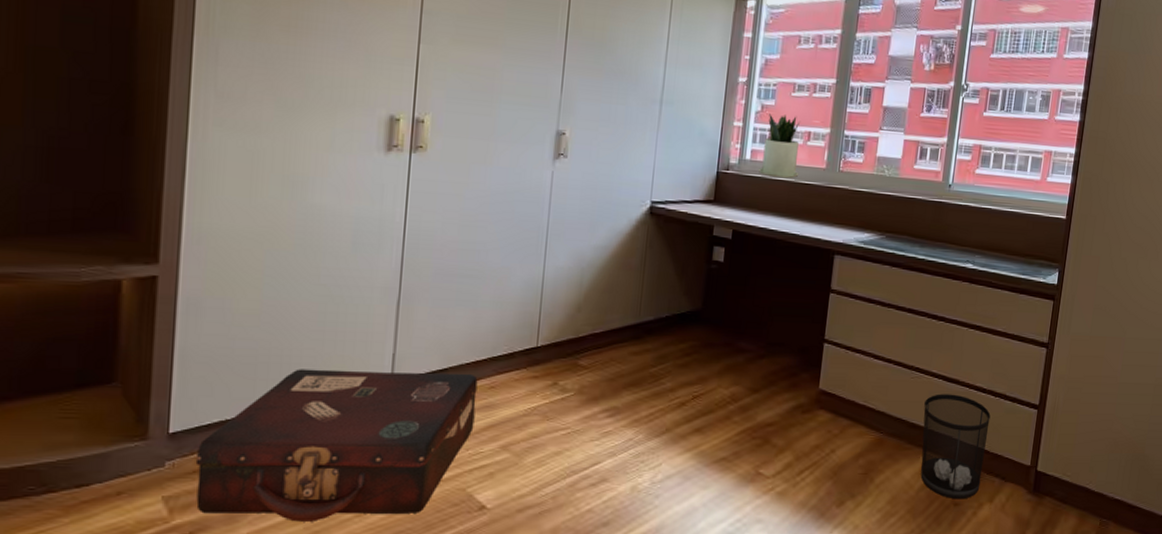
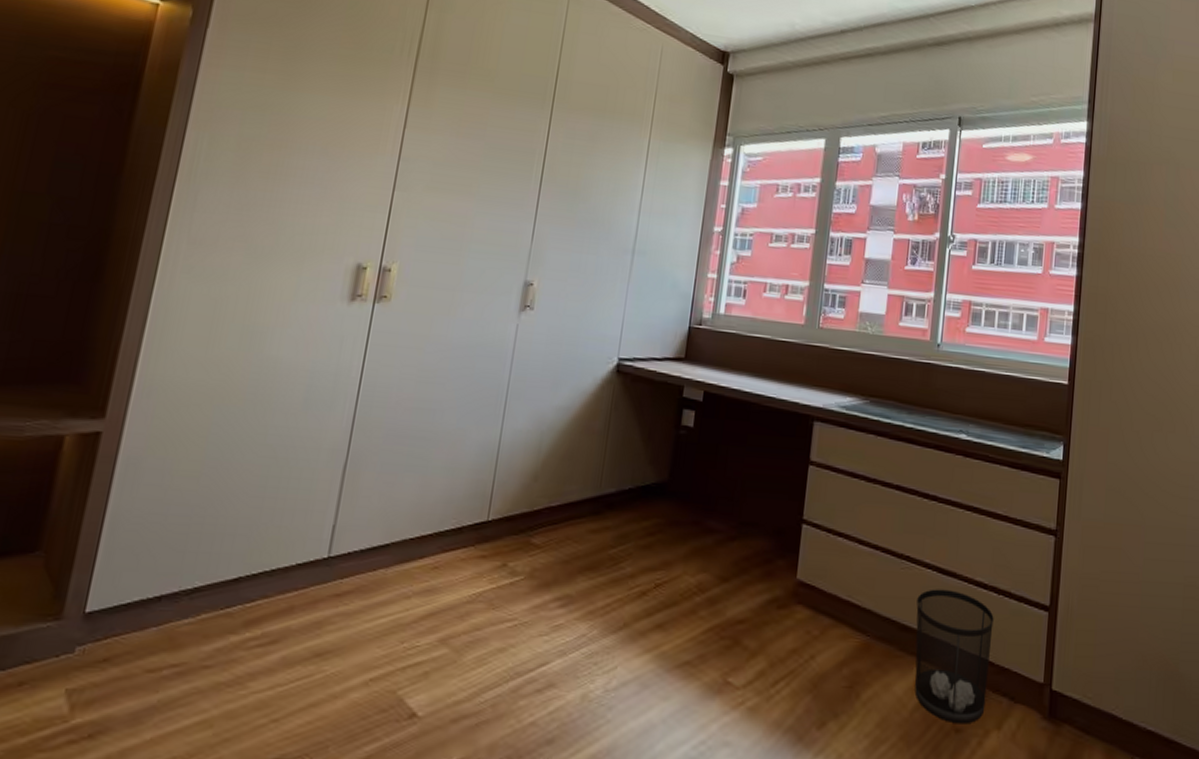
suitcase: present [195,369,478,522] -> none [101,540,421,726]
planter: present [757,113,801,179] -> none [732,265,778,336]

